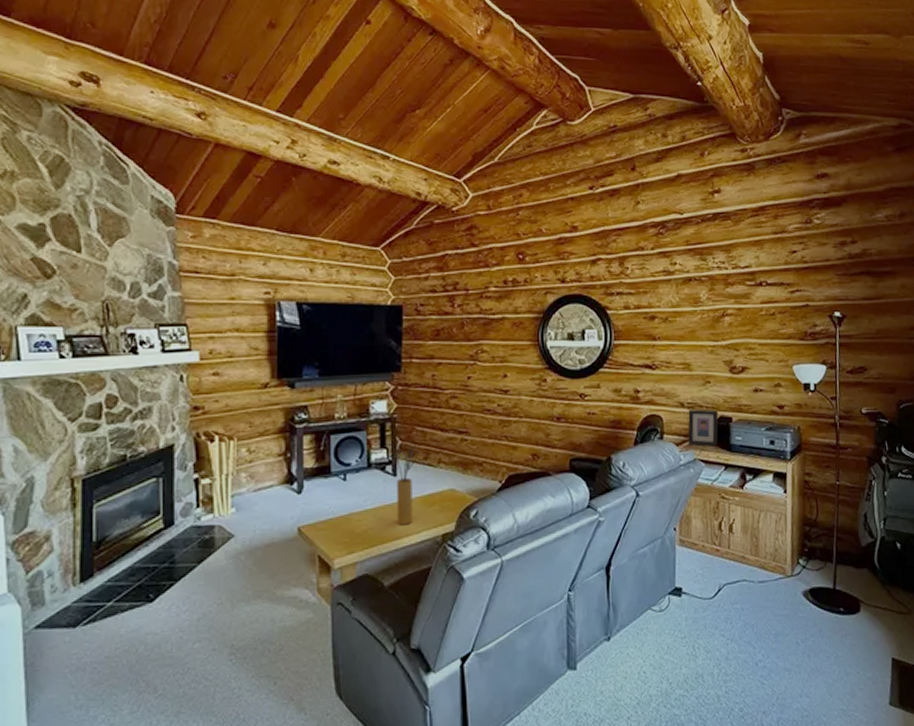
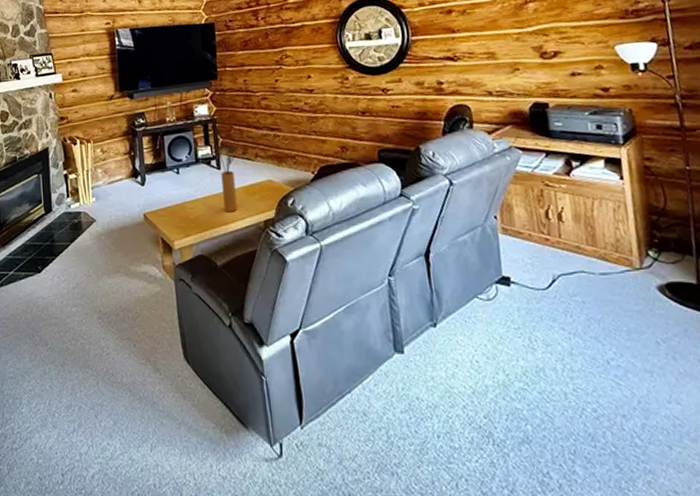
picture frame: present [688,409,719,447] -> none [497,96,535,134]

